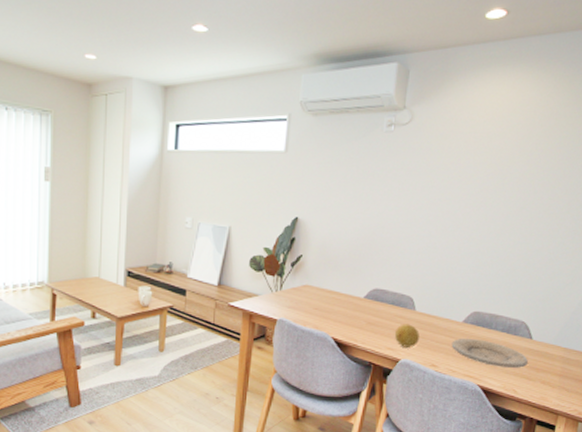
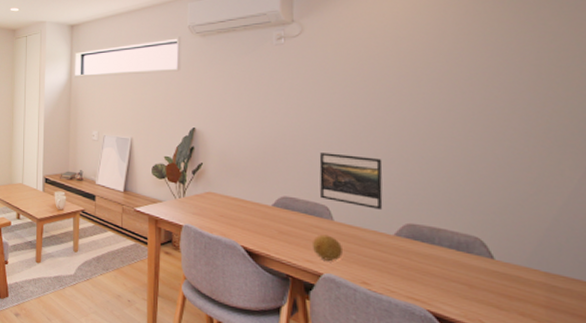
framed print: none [407,246,463,300] -> present [319,153,383,211]
plate: present [451,338,528,368] -> none [384,253,494,294]

